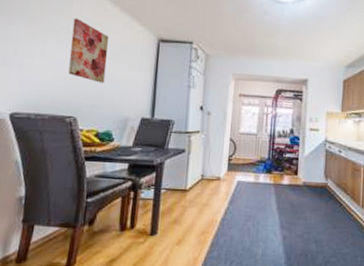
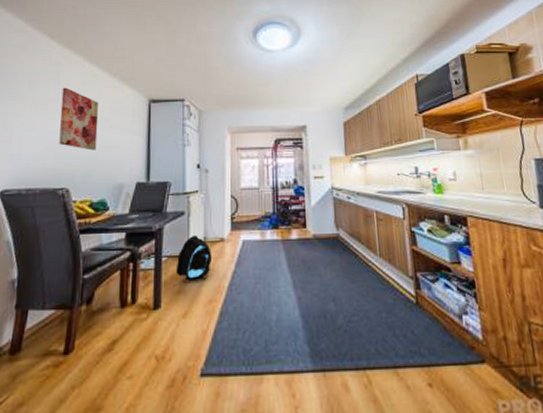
backpack: none [173,172,208,213] -> present [175,236,213,281]

